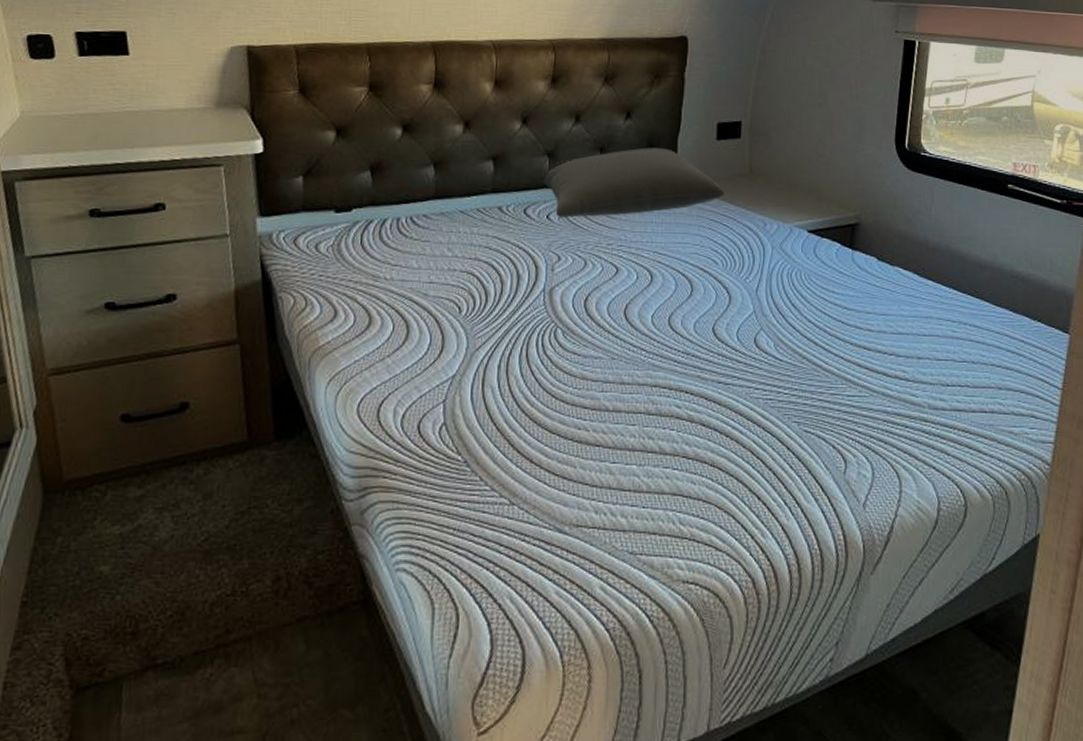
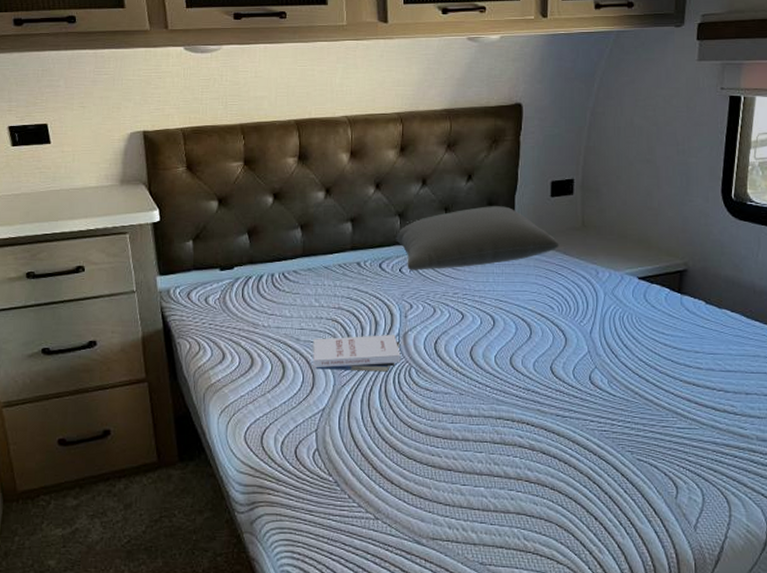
books: none [443,290,546,333] -> present [313,335,401,372]

